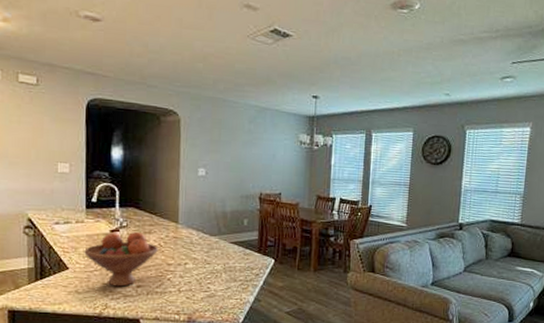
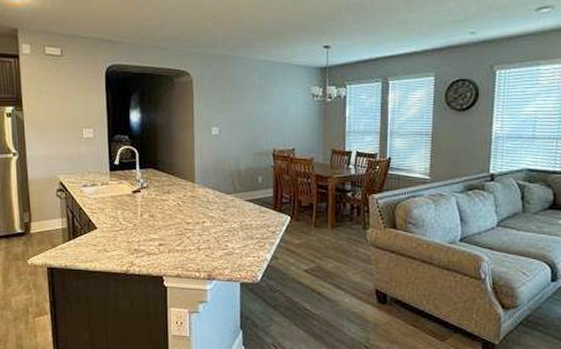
fruit bowl: present [84,231,158,287] -> none [110,191,177,245]

